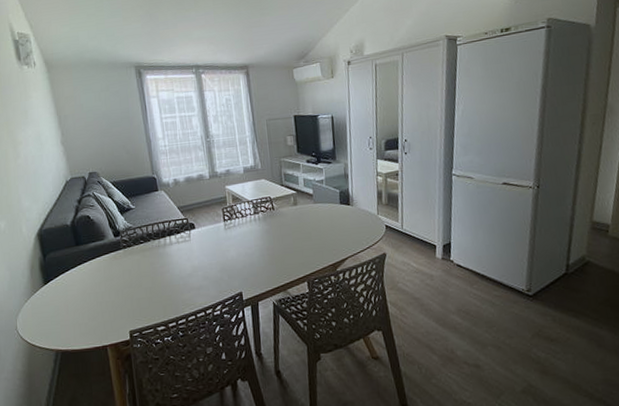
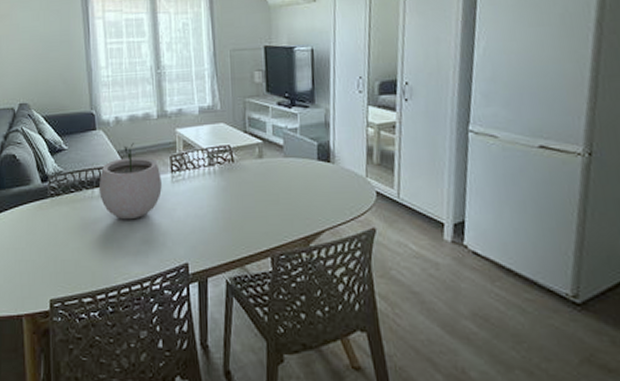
plant pot: none [164,200,217,262] -> present [99,143,162,220]

